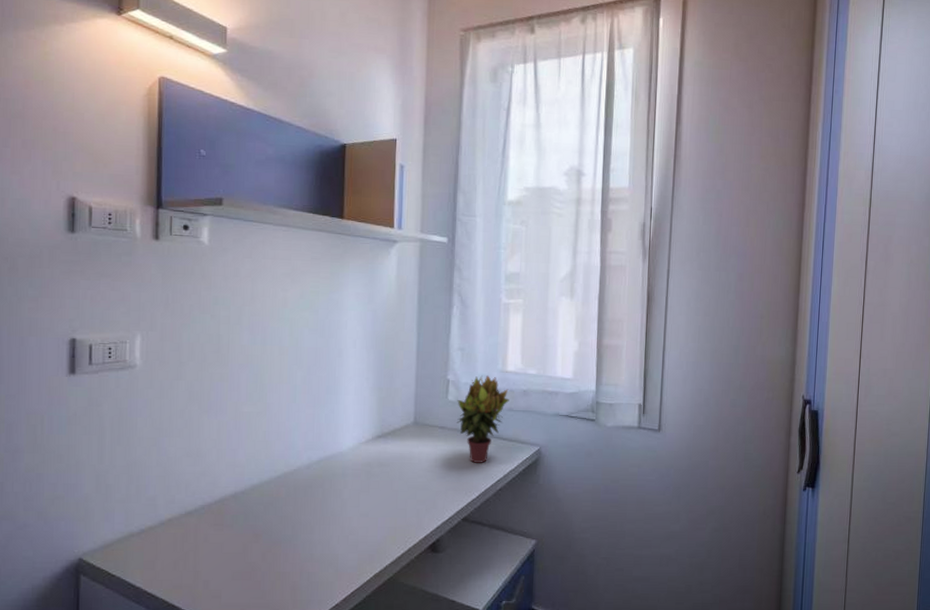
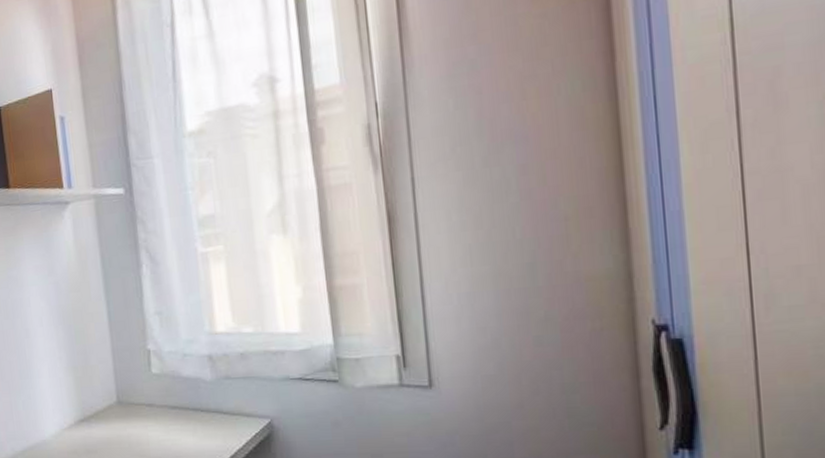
potted plant: present [456,375,509,463] -> none [162,340,225,443]

